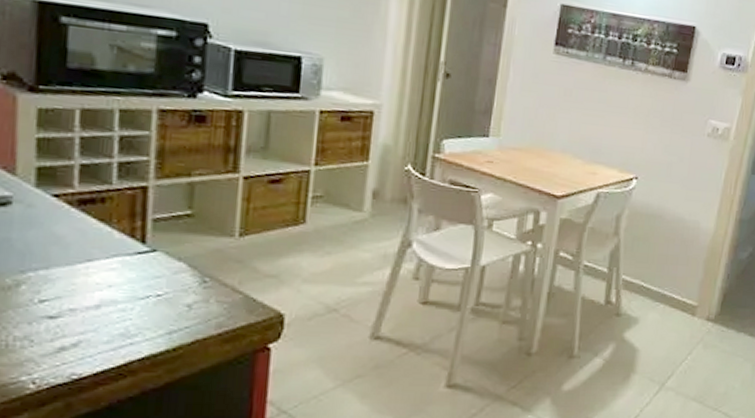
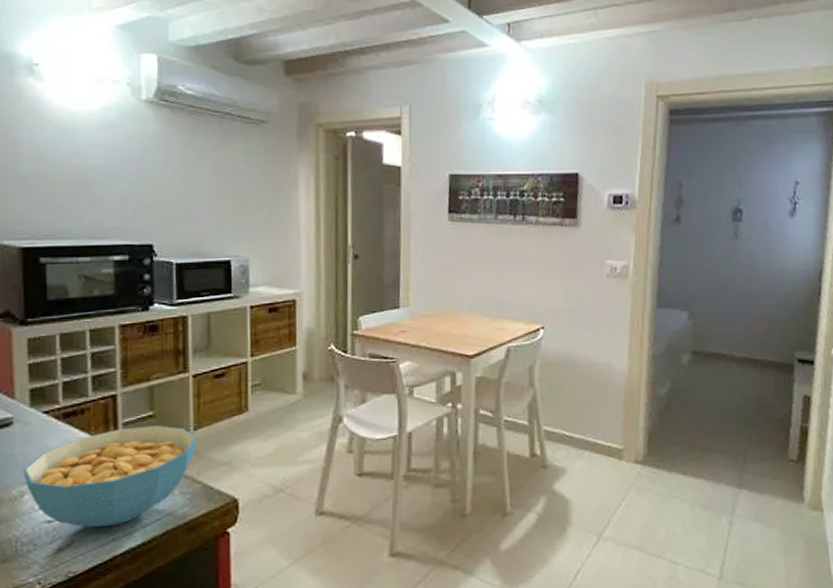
cereal bowl: none [20,224,241,330] -> present [22,425,196,528]

